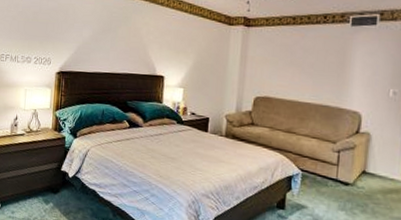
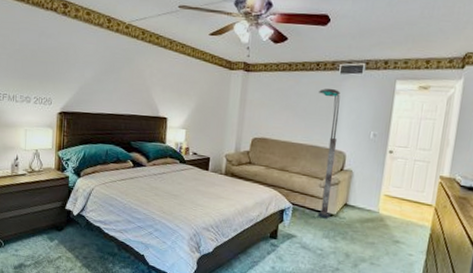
floor lamp: none [327,43,352,188] -> present [317,88,341,219]

